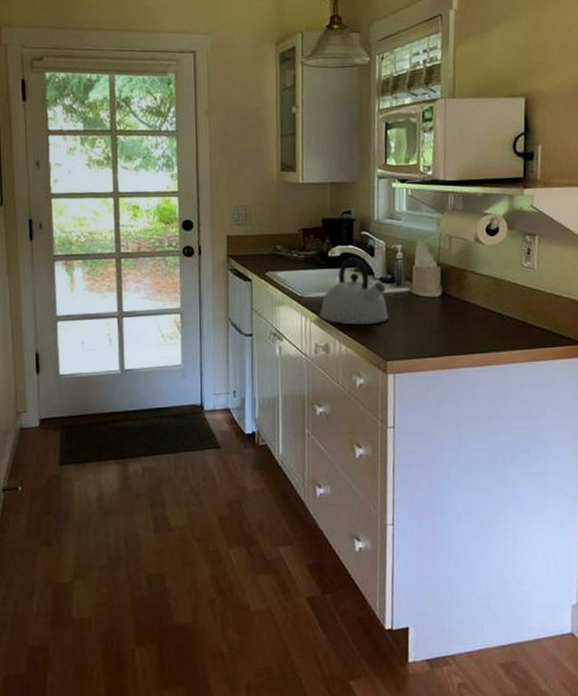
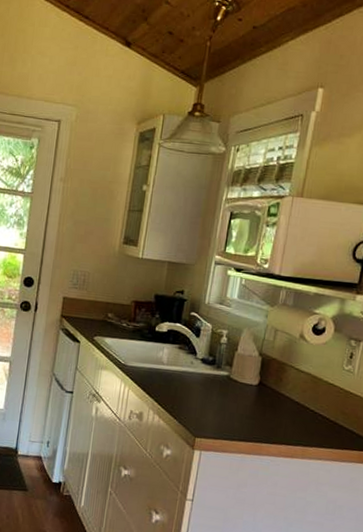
kettle: present [319,257,389,325] -> none [138,335,206,401]

